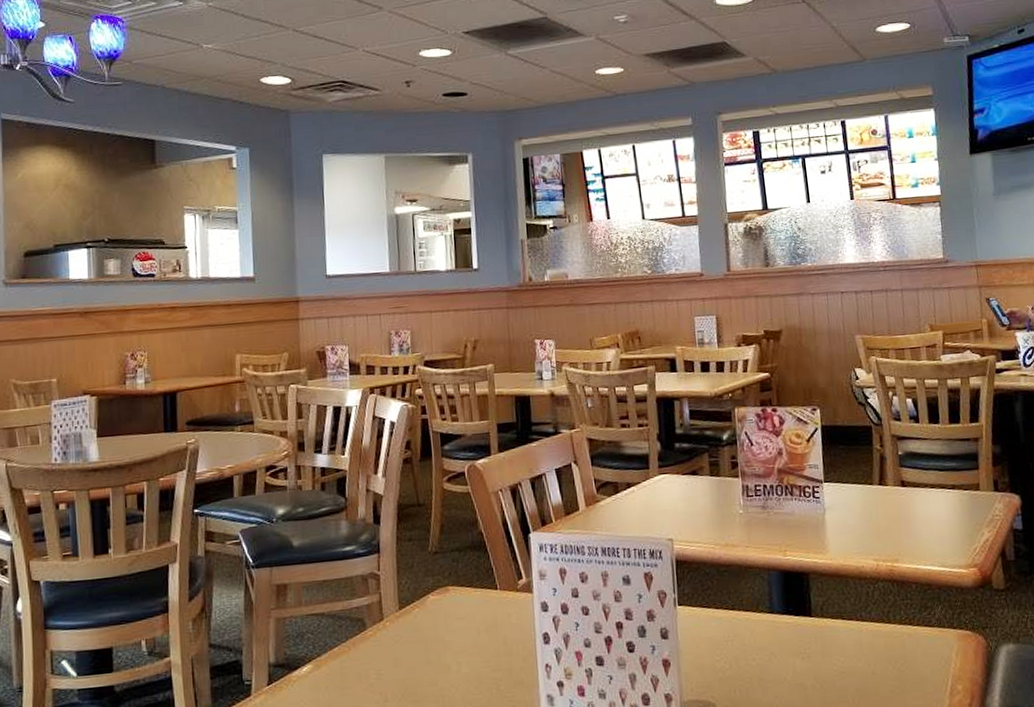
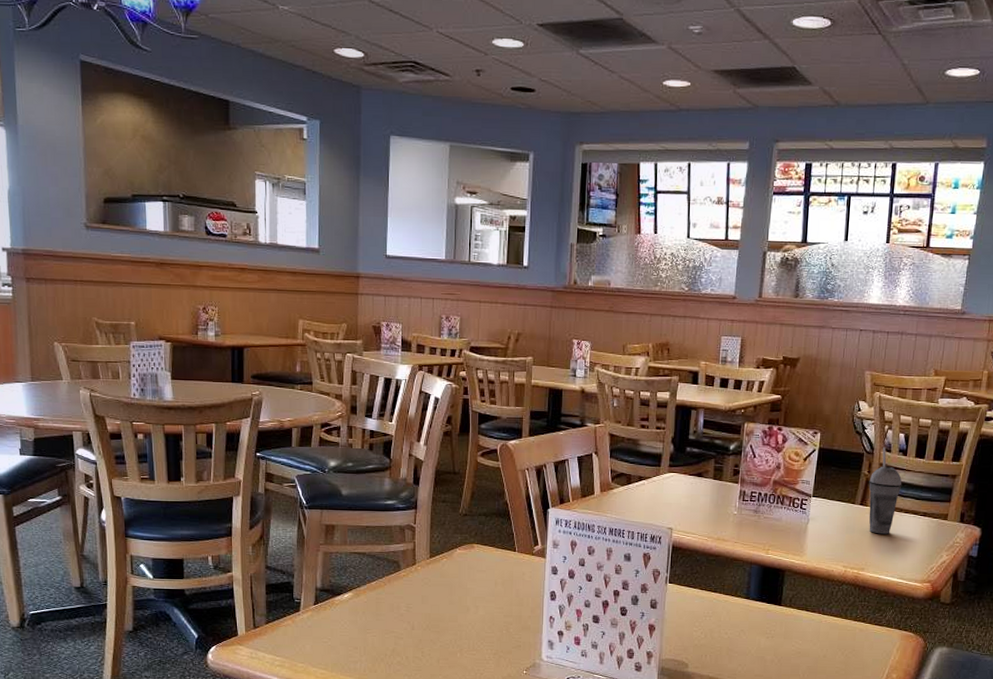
beverage cup: none [883,416,921,517] -> present [869,447,902,534]

